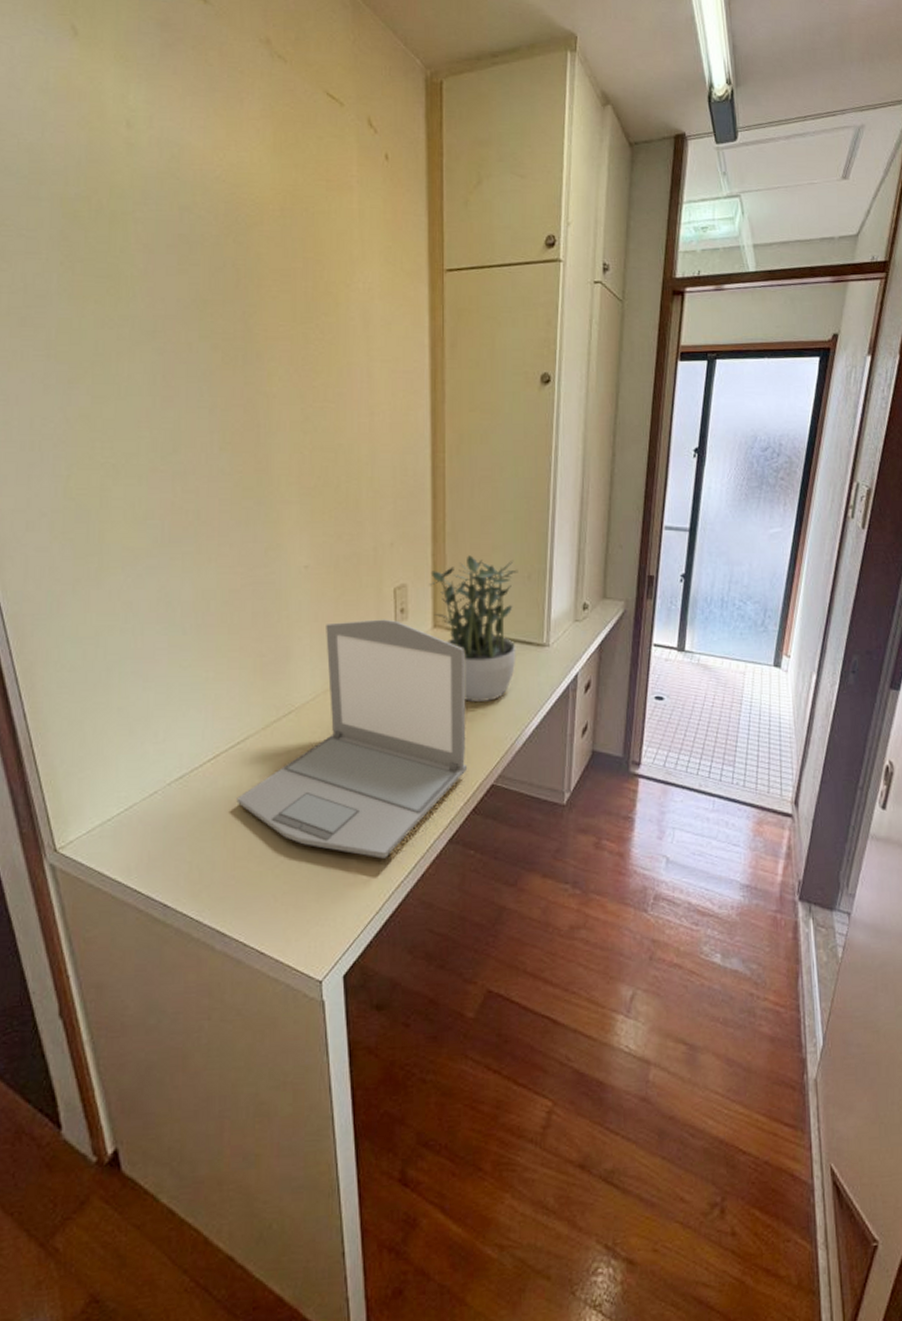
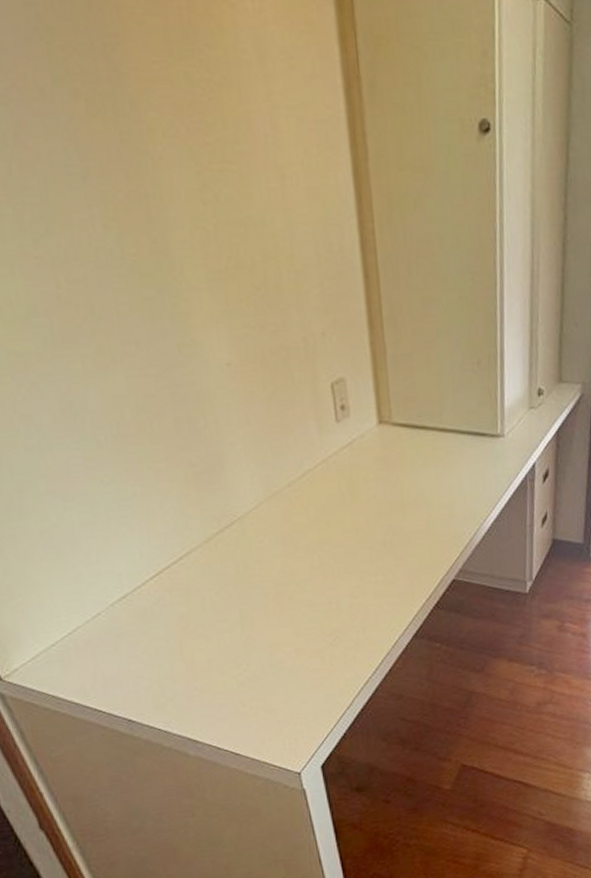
laptop: present [236,619,466,859] -> none [188,417,426,659]
potted plant: present [429,555,518,702] -> none [369,342,470,499]

